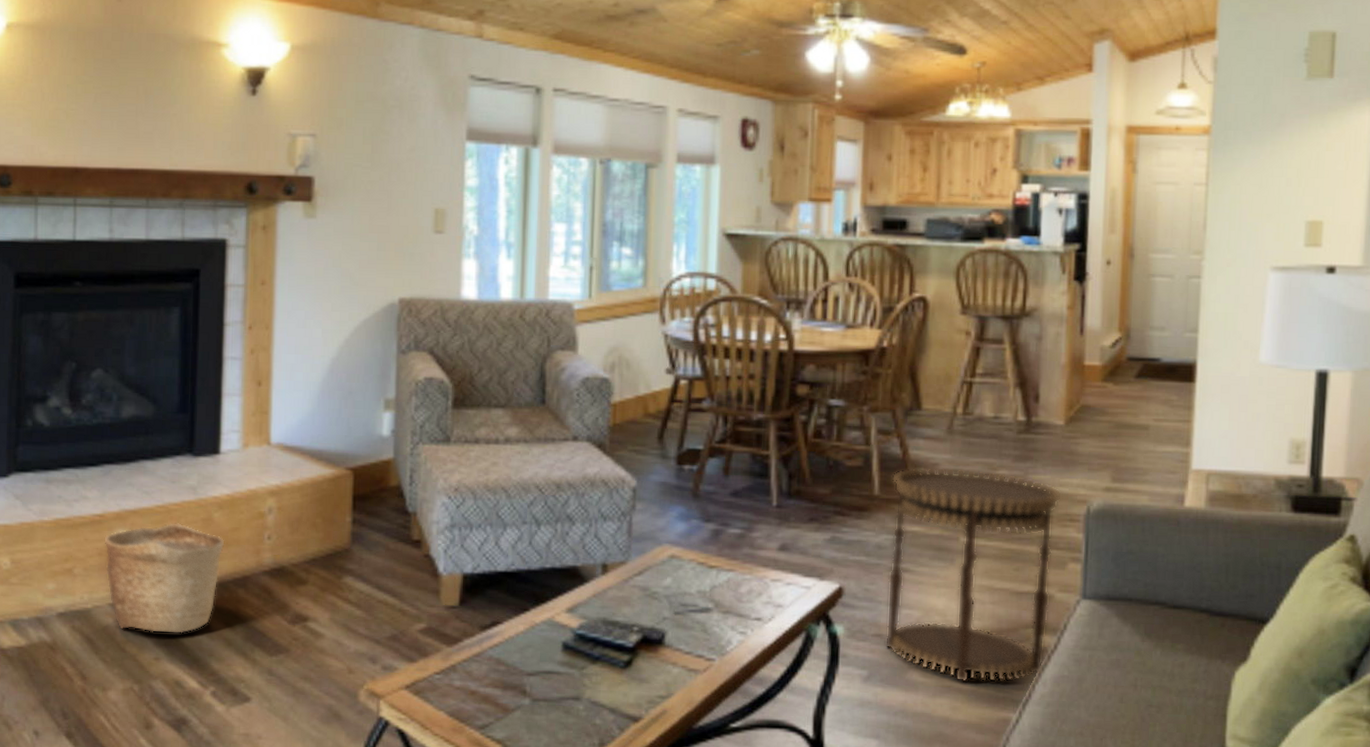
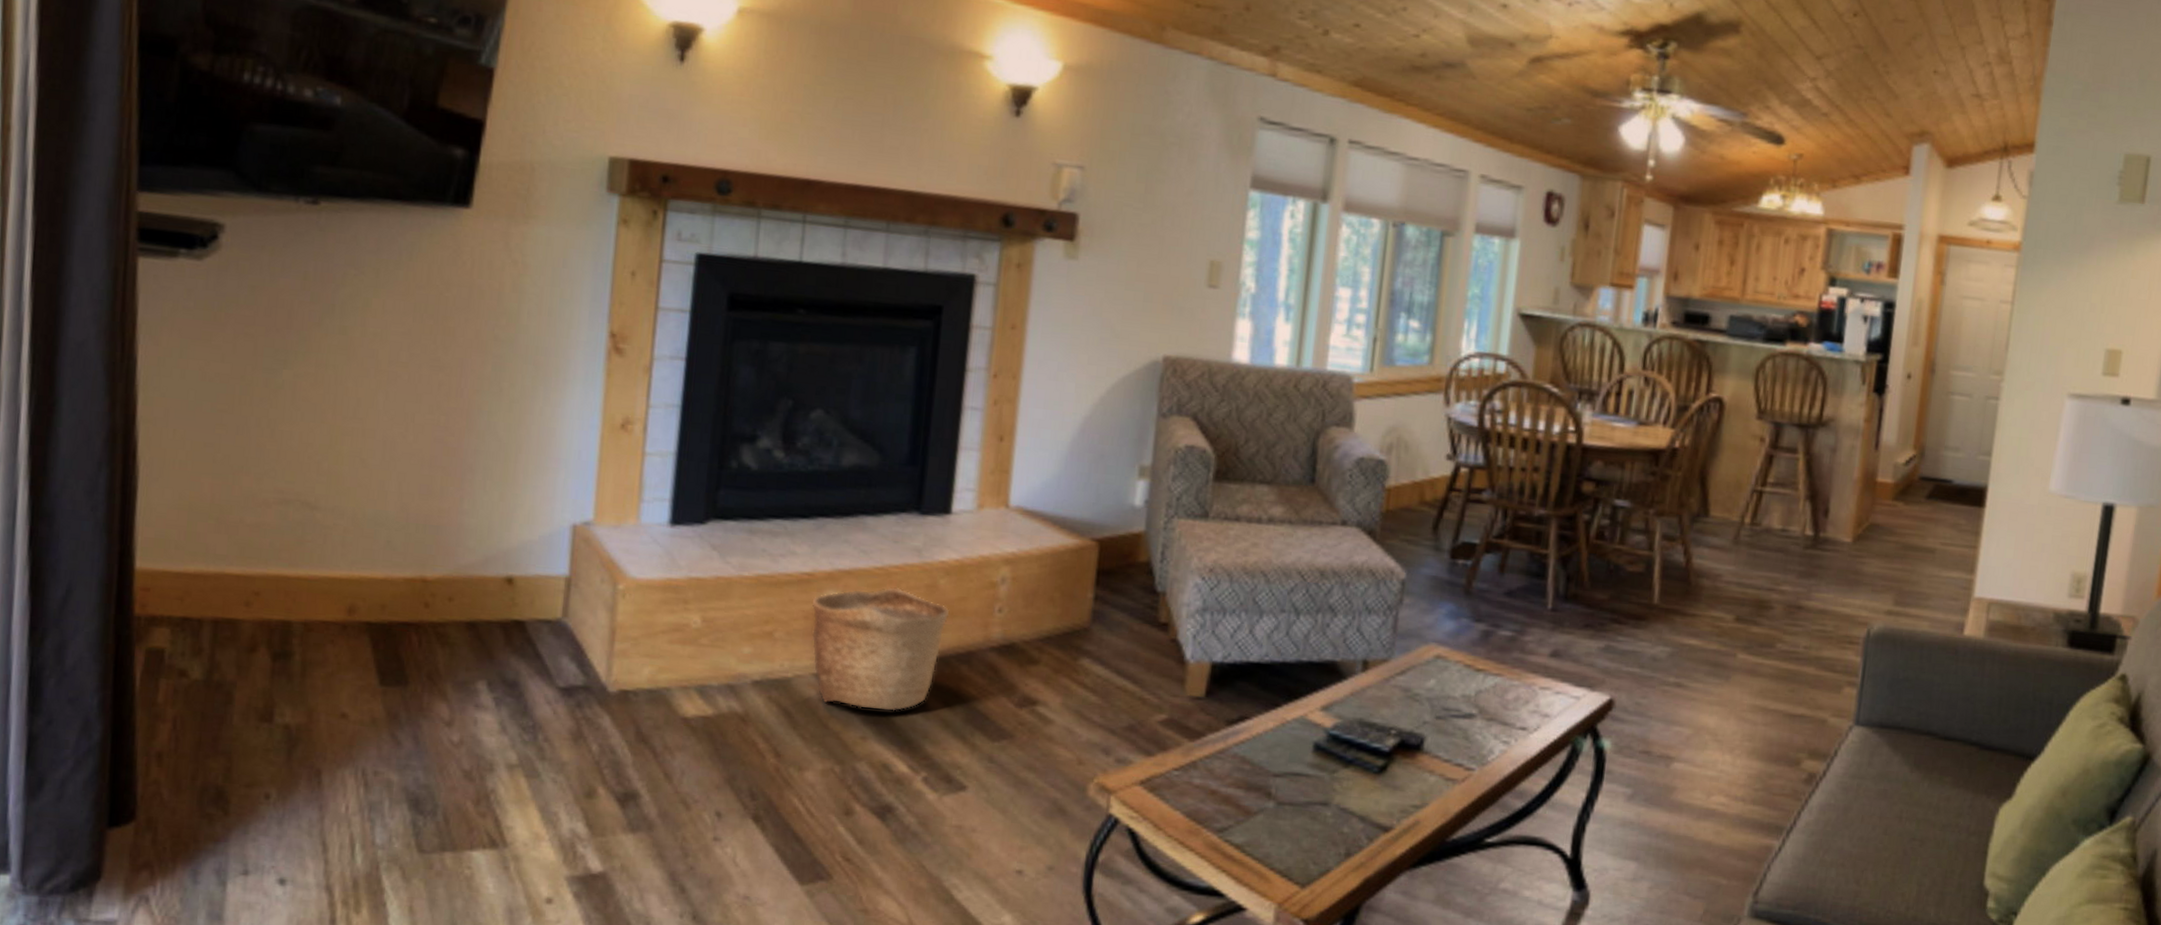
side table: present [884,467,1063,682] -> none [1651,577,1844,808]

